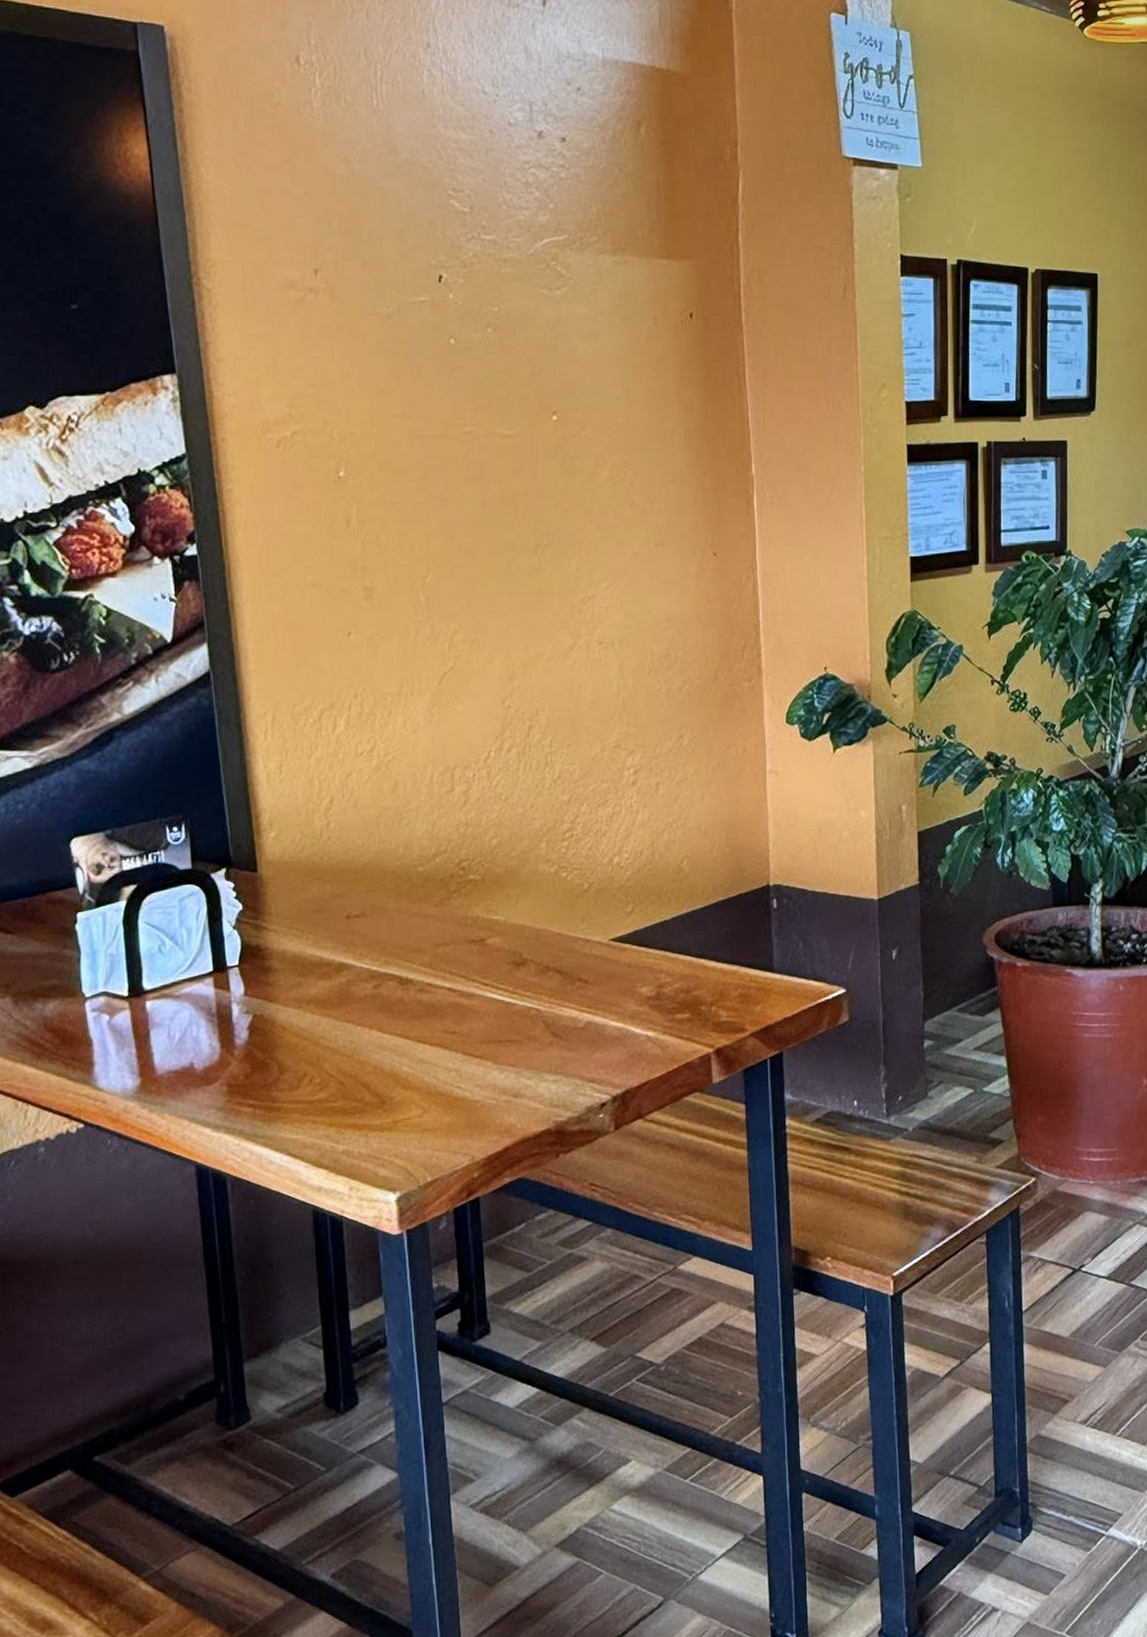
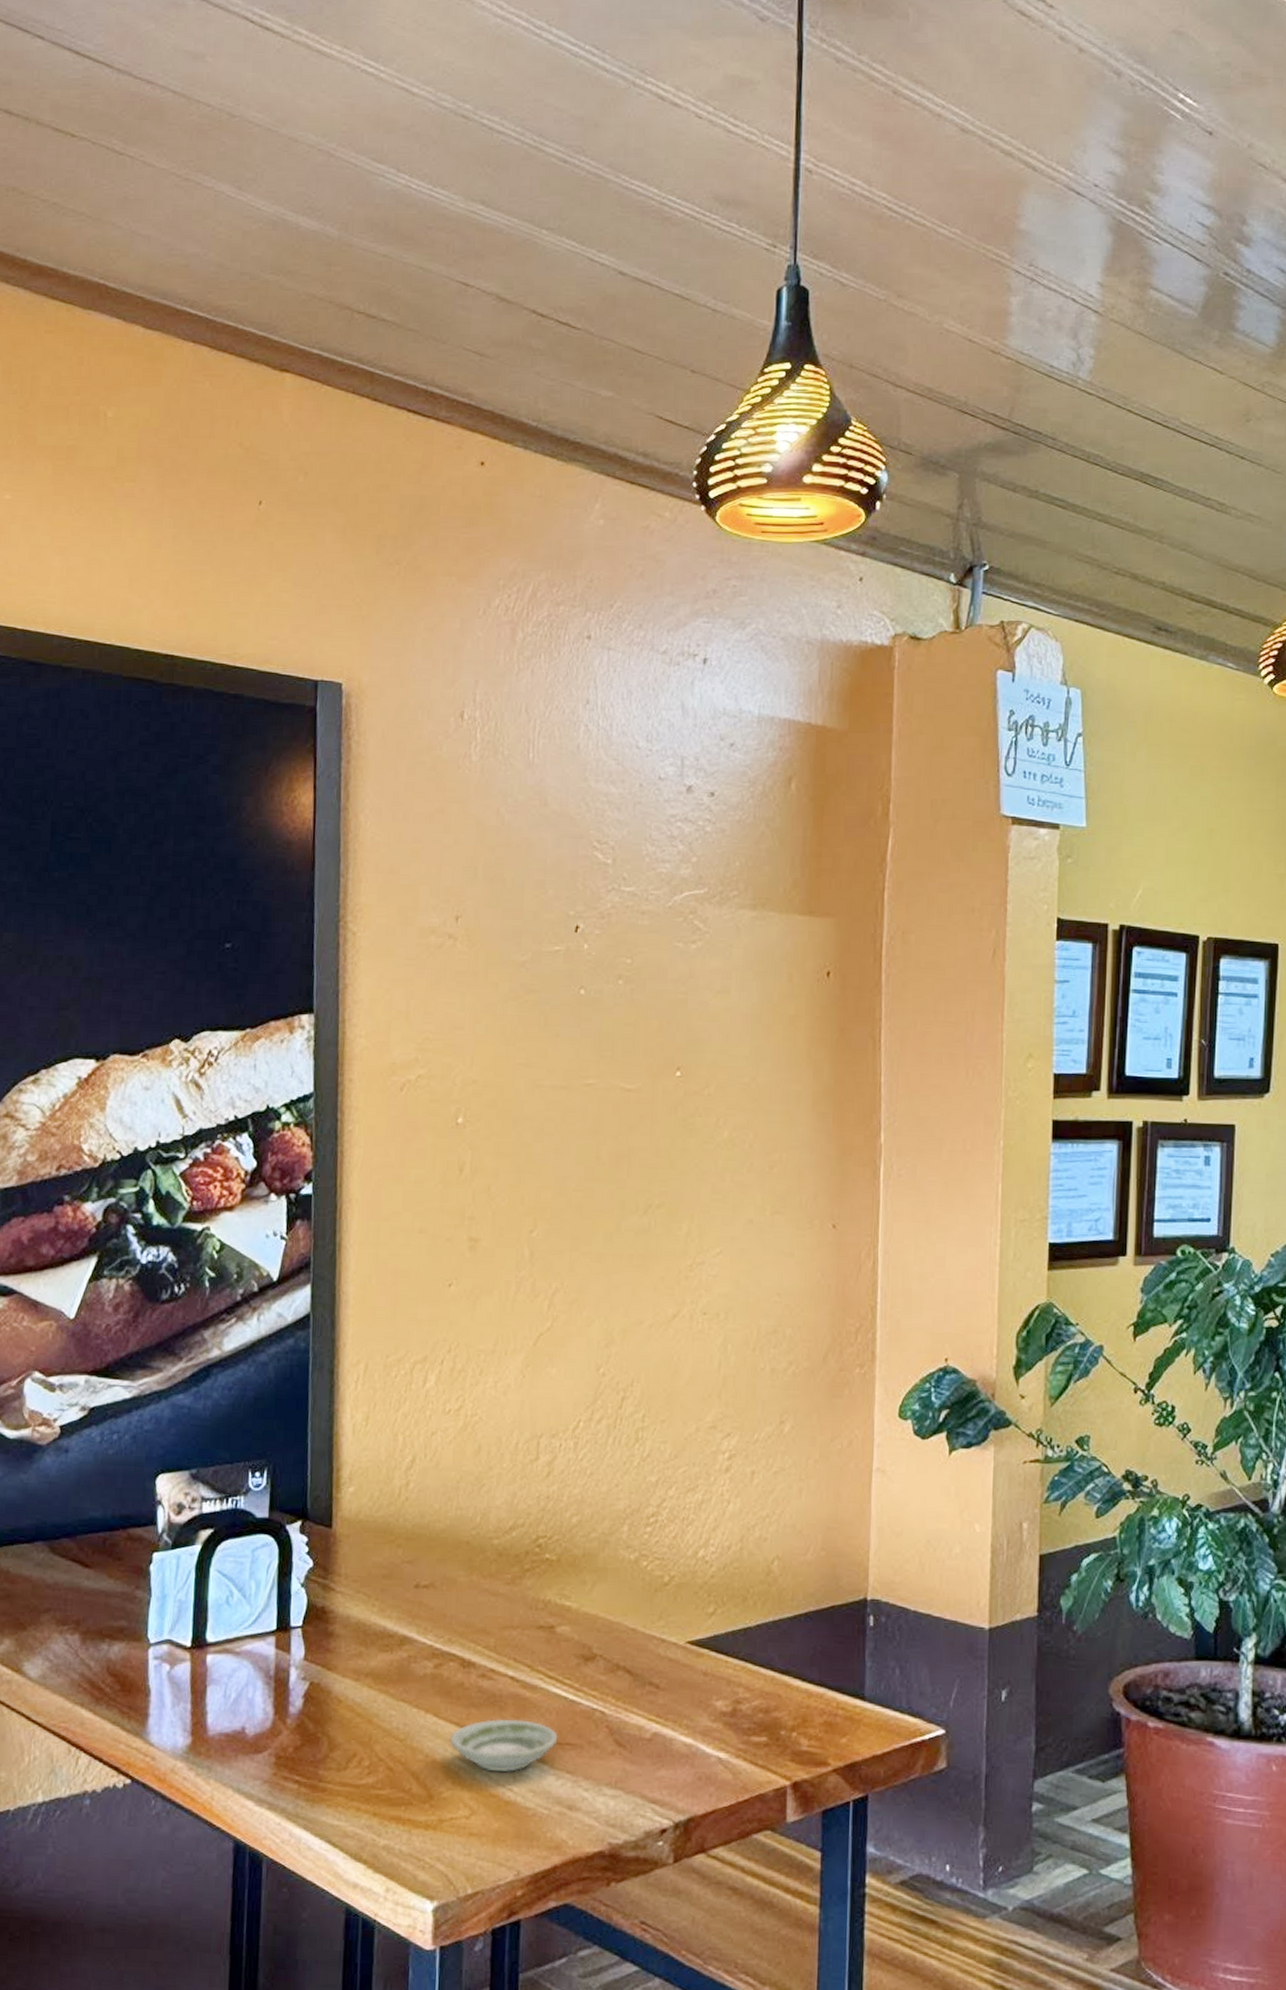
saucer: none [396,1025,498,1073] -> present [450,1718,558,1772]

